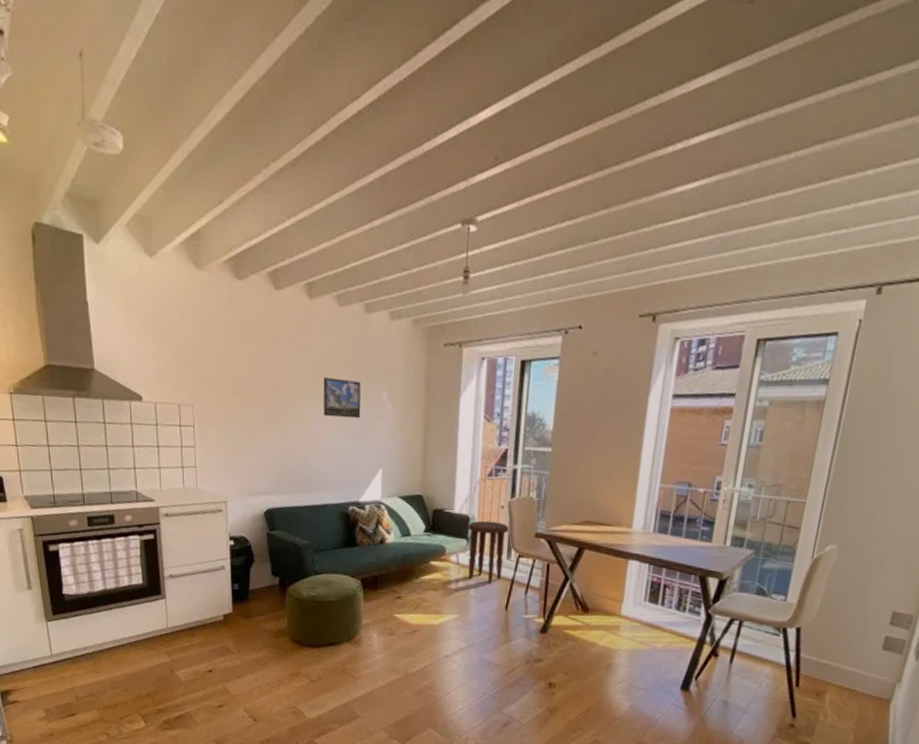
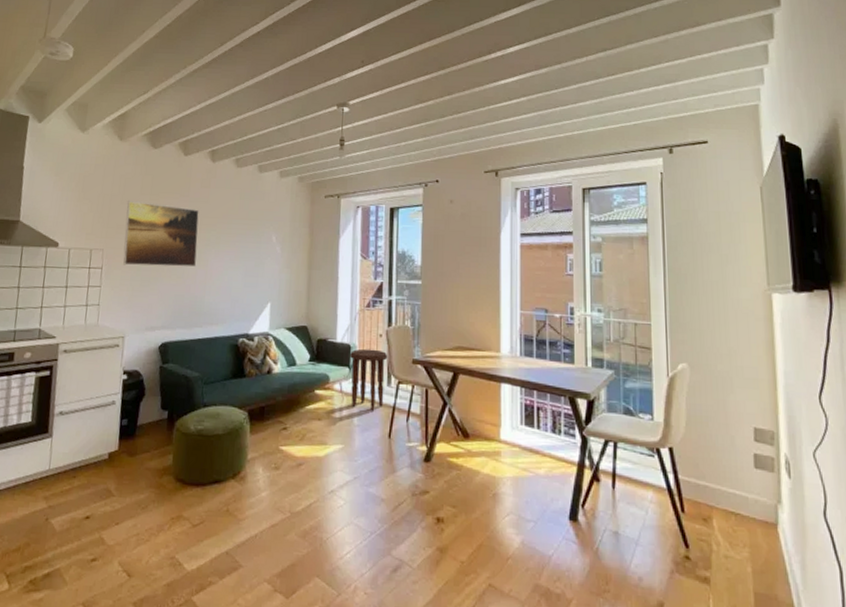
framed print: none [213,347,299,428] -> present [123,201,199,268]
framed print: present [323,377,361,419] -> none [219,224,254,259]

